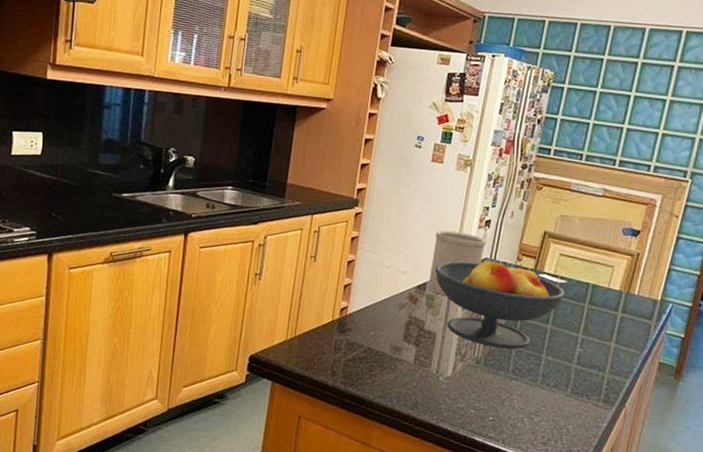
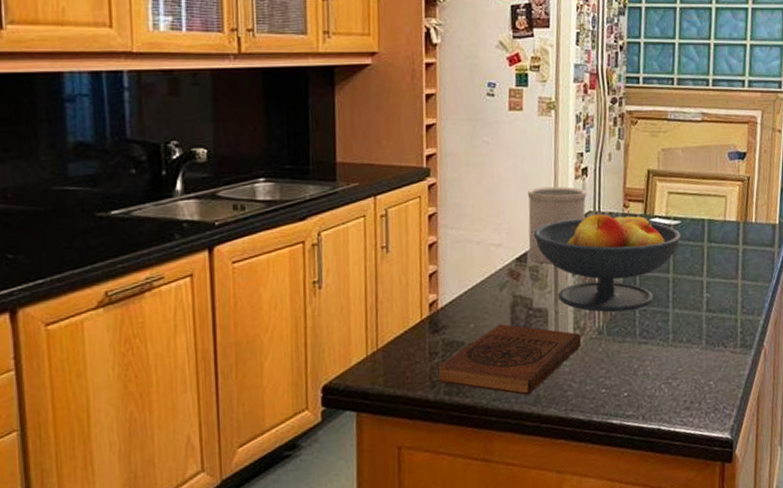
book: none [337,337,461,400] -> present [437,324,581,395]

